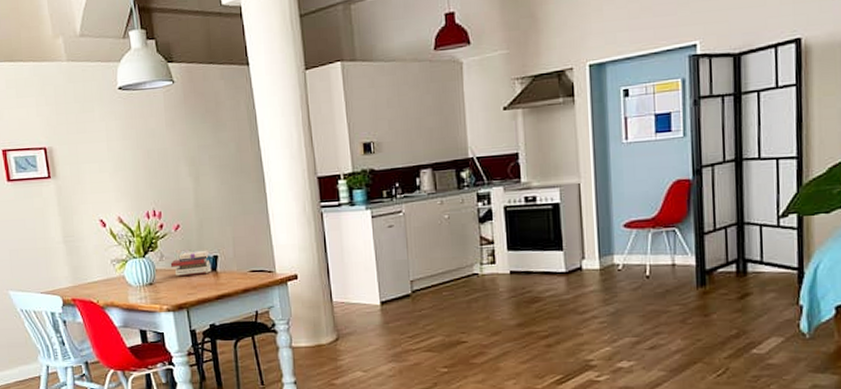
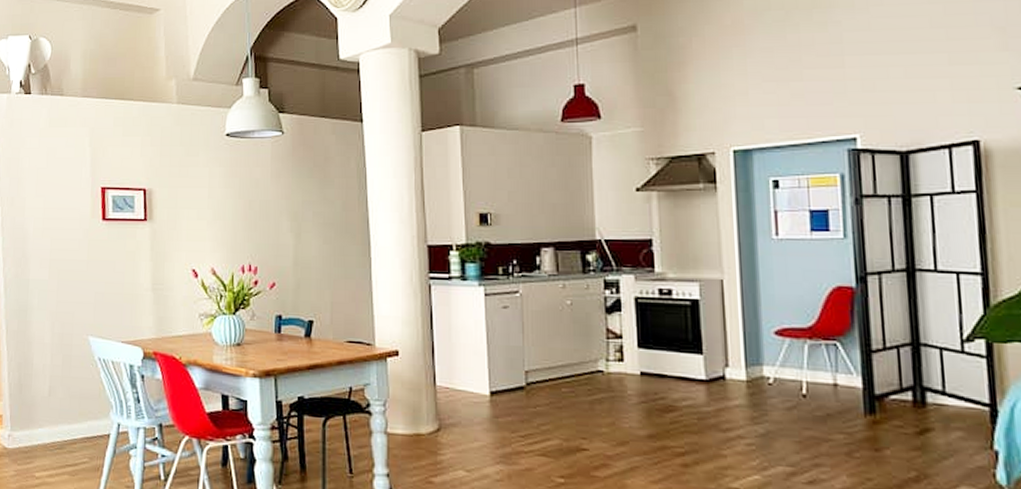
books: present [170,250,212,277] -> none [261,313,306,340]

